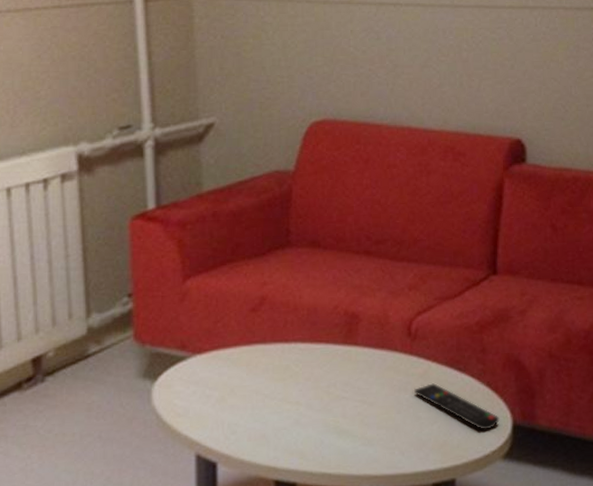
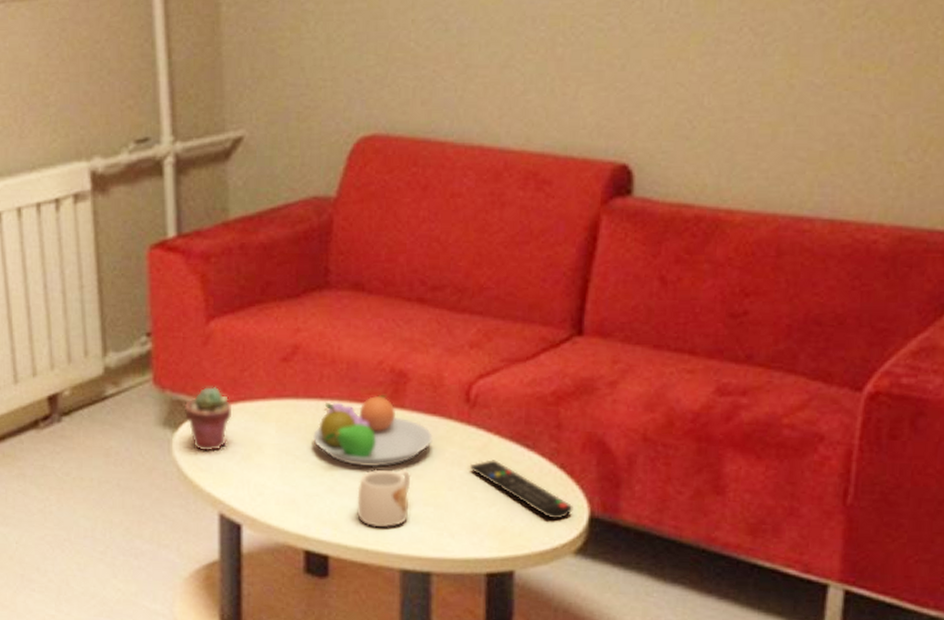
potted succulent: none [162,337,207,398] -> present [184,386,233,452]
fruit bowl: none [280,334,382,399] -> present [313,394,433,468]
mug: none [320,398,366,453] -> present [357,469,411,528]

